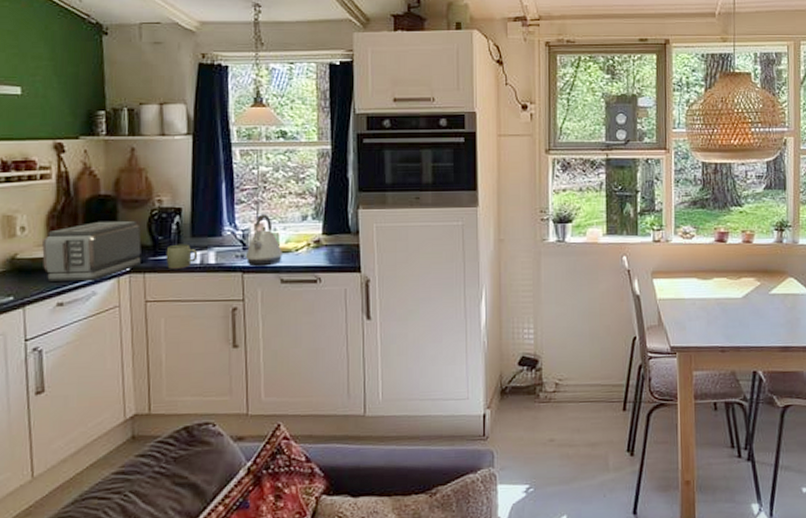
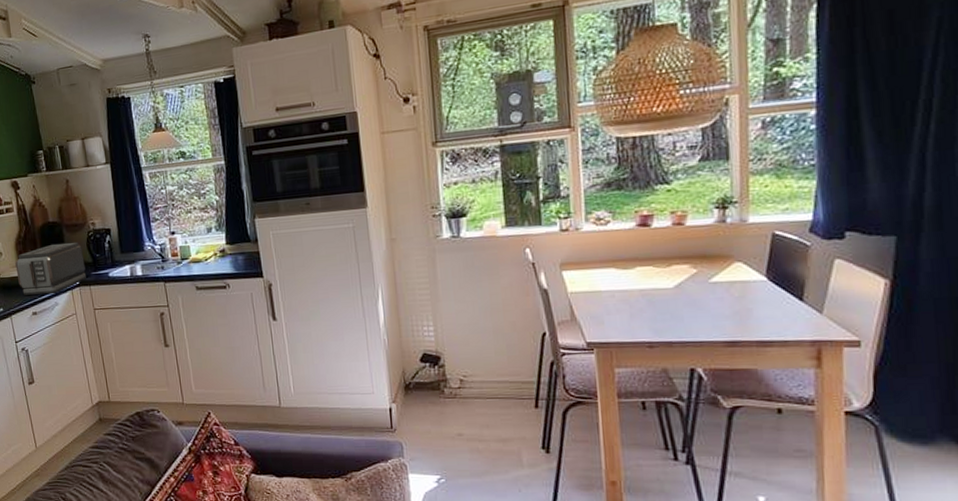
mug: present [166,244,198,269] -> none [103,259,128,281]
kettle: present [245,214,283,268] -> none [165,229,195,277]

